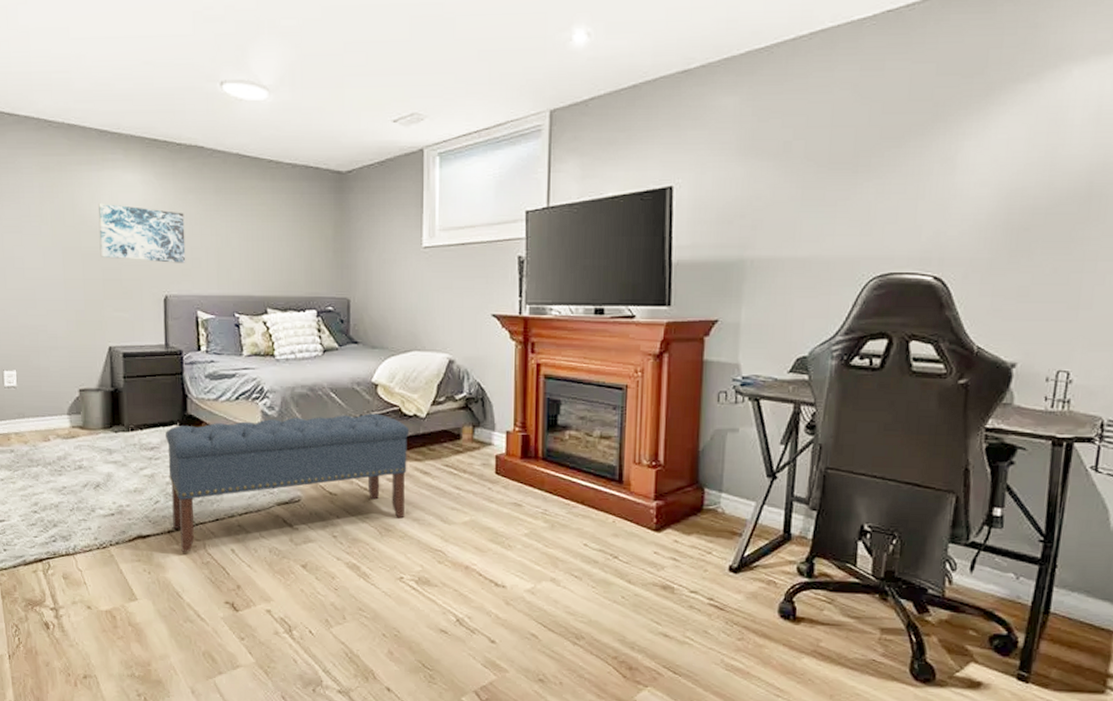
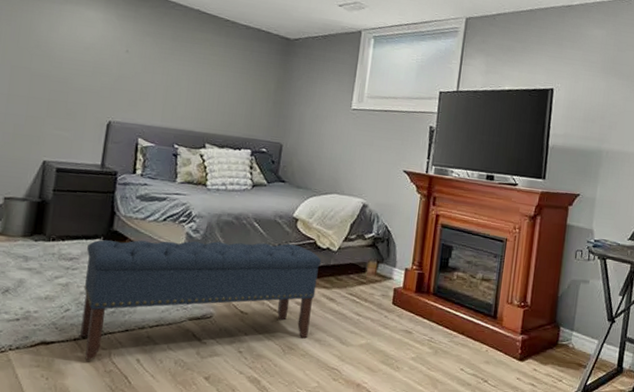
wall art: present [98,202,186,263] -> none [49,32,140,95]

